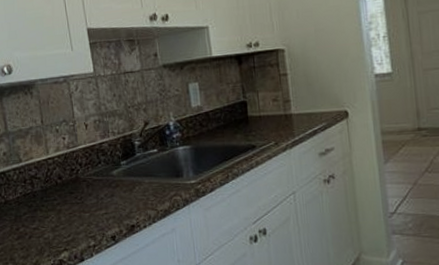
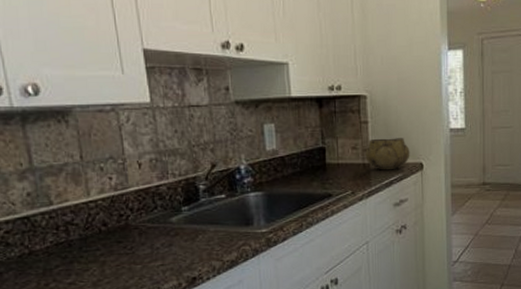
decorative bowl: none [286,87,334,120] -> present [365,138,410,170]

